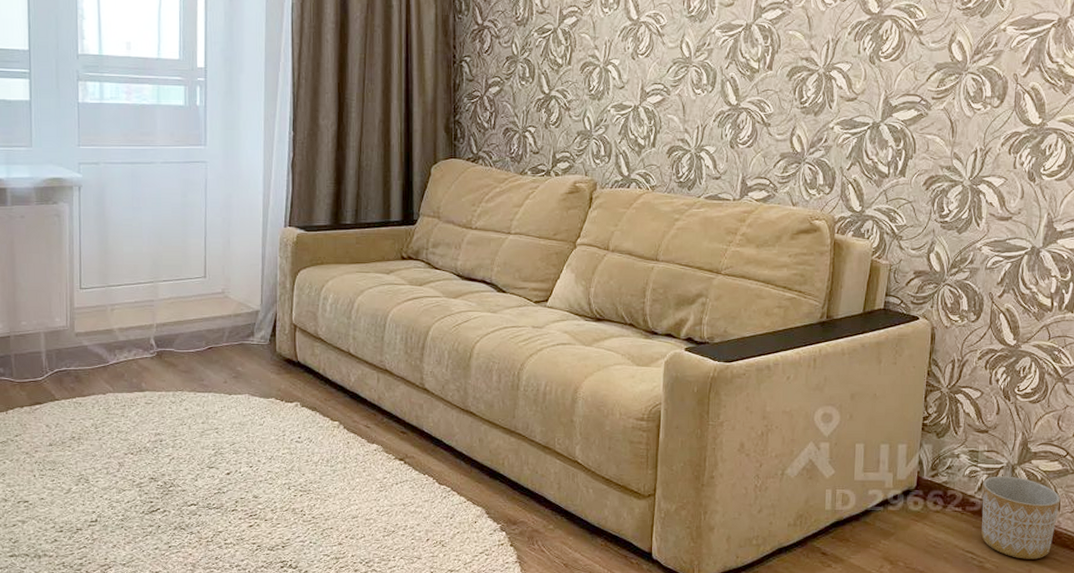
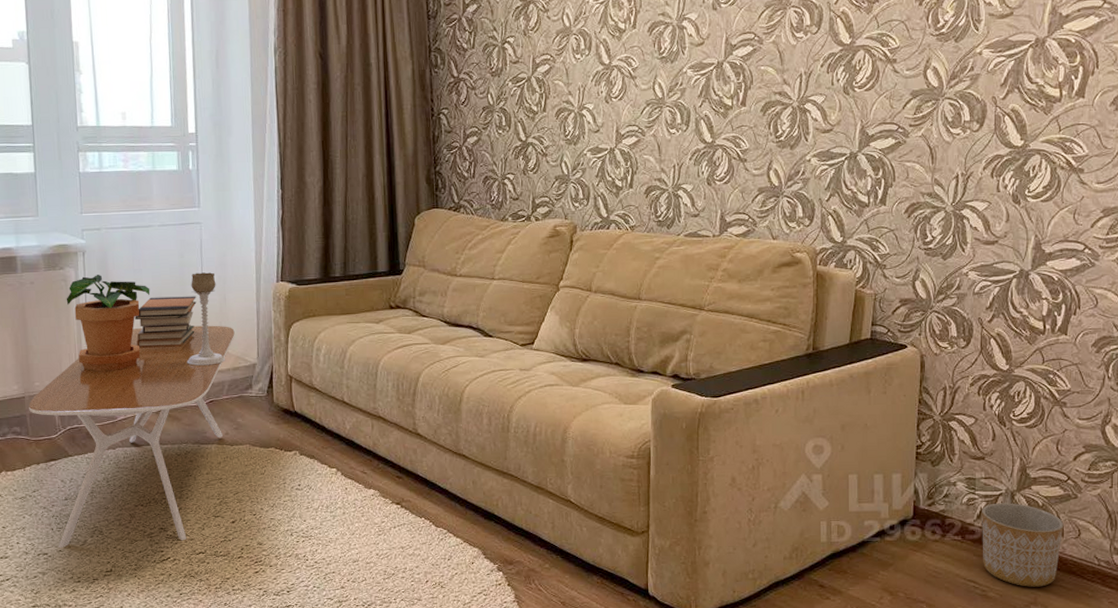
coffee table: none [14,269,238,496] -> present [29,325,235,548]
potted plant: none [59,211,150,313] -> present [66,275,150,372]
book stack: none [132,237,199,290] -> present [135,296,197,348]
candle holder: none [185,214,228,310] -> present [186,272,226,366]

